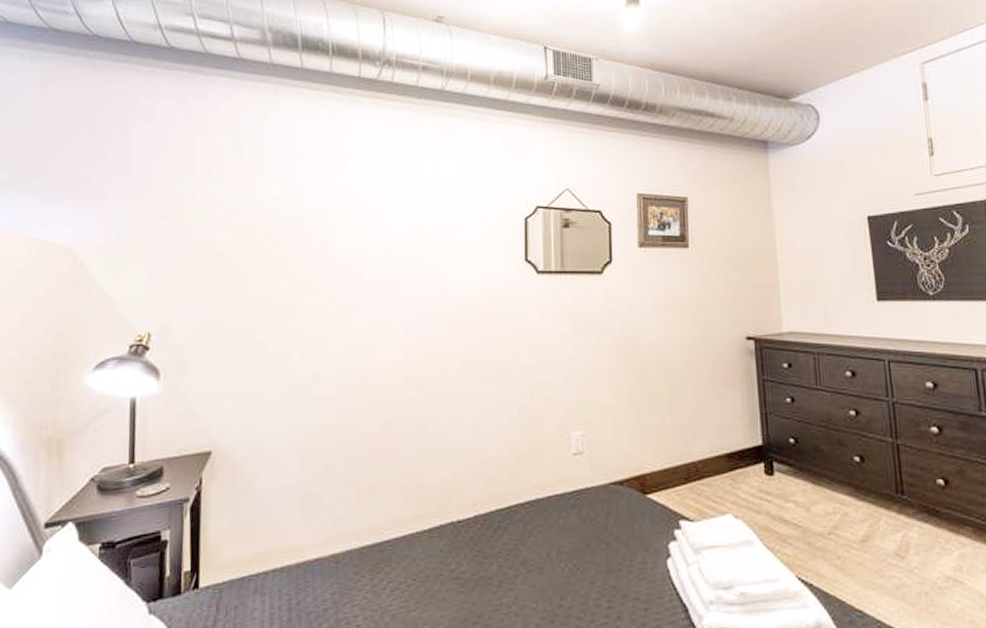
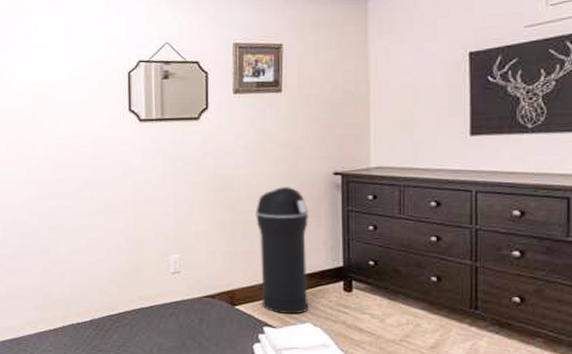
trash can: none [666,352,728,504] -> present [255,187,309,315]

